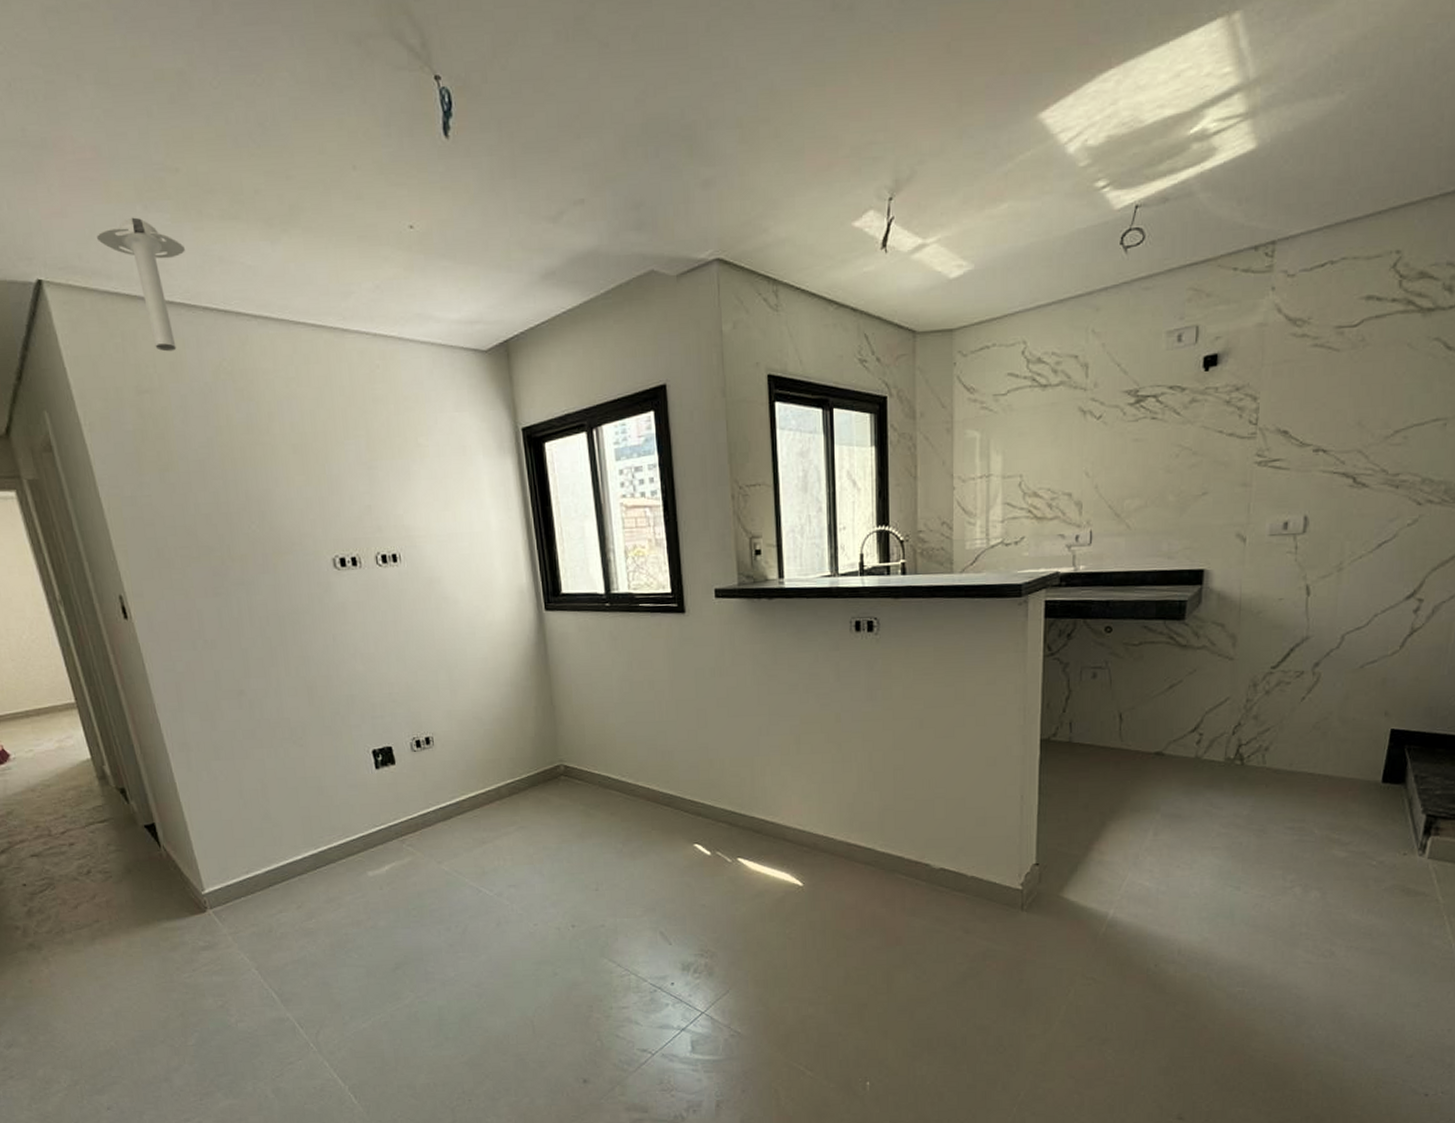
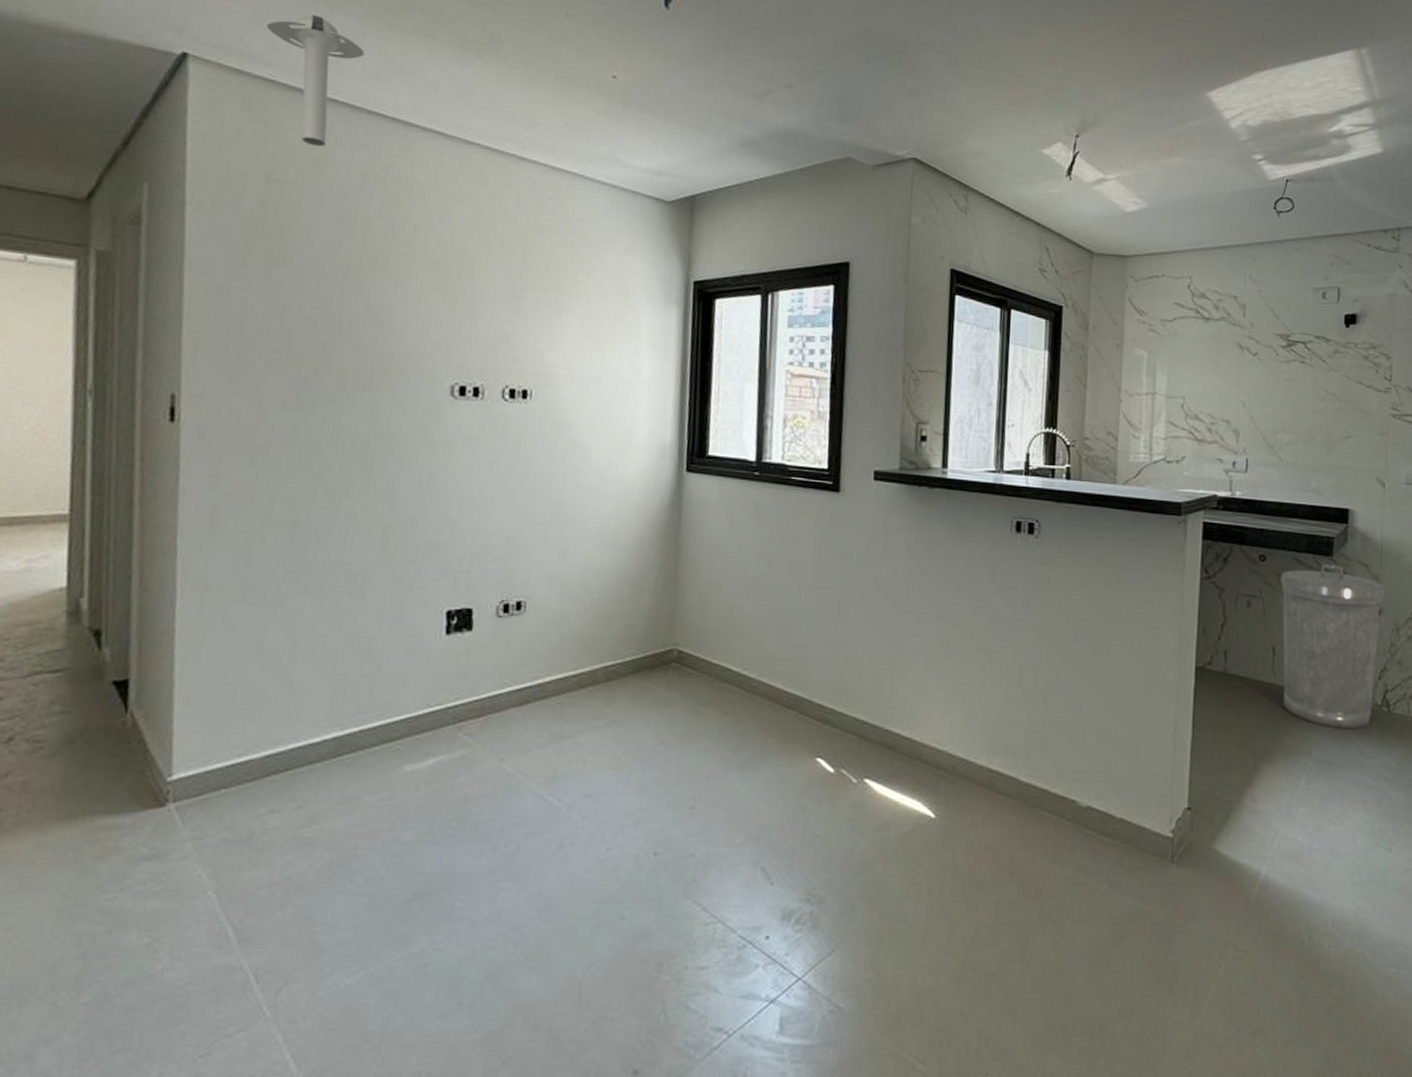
trash can: none [1126,628,1243,784] -> present [1279,564,1386,730]

